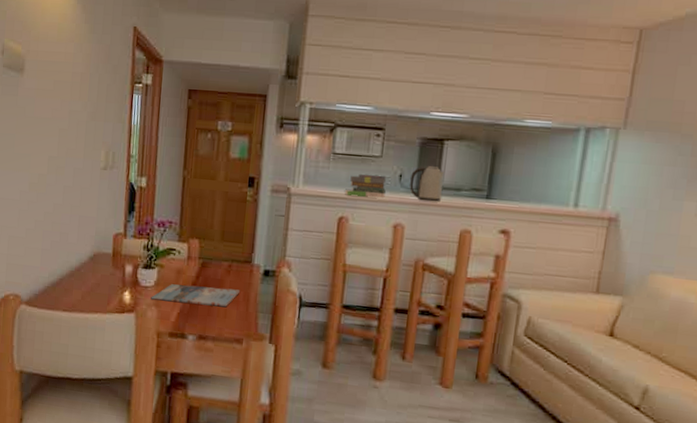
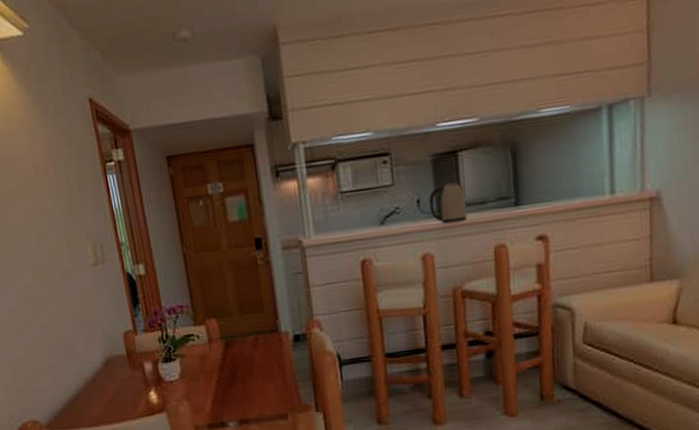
magazine: present [151,284,241,308] -> none [179,362,274,395]
books: present [345,174,387,199] -> none [362,204,406,235]

